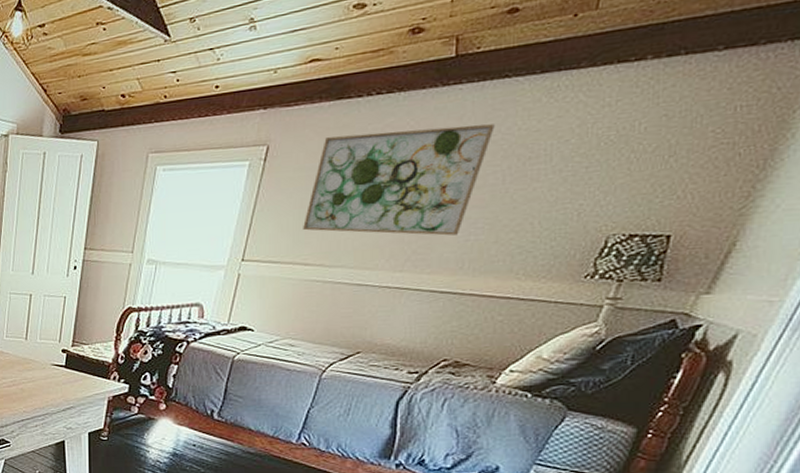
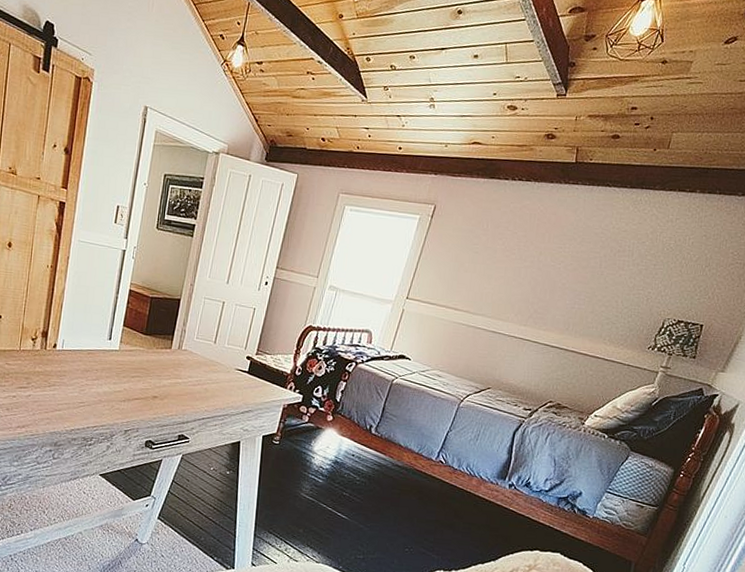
wall art: present [303,124,495,236] -> none [456,207,598,302]

